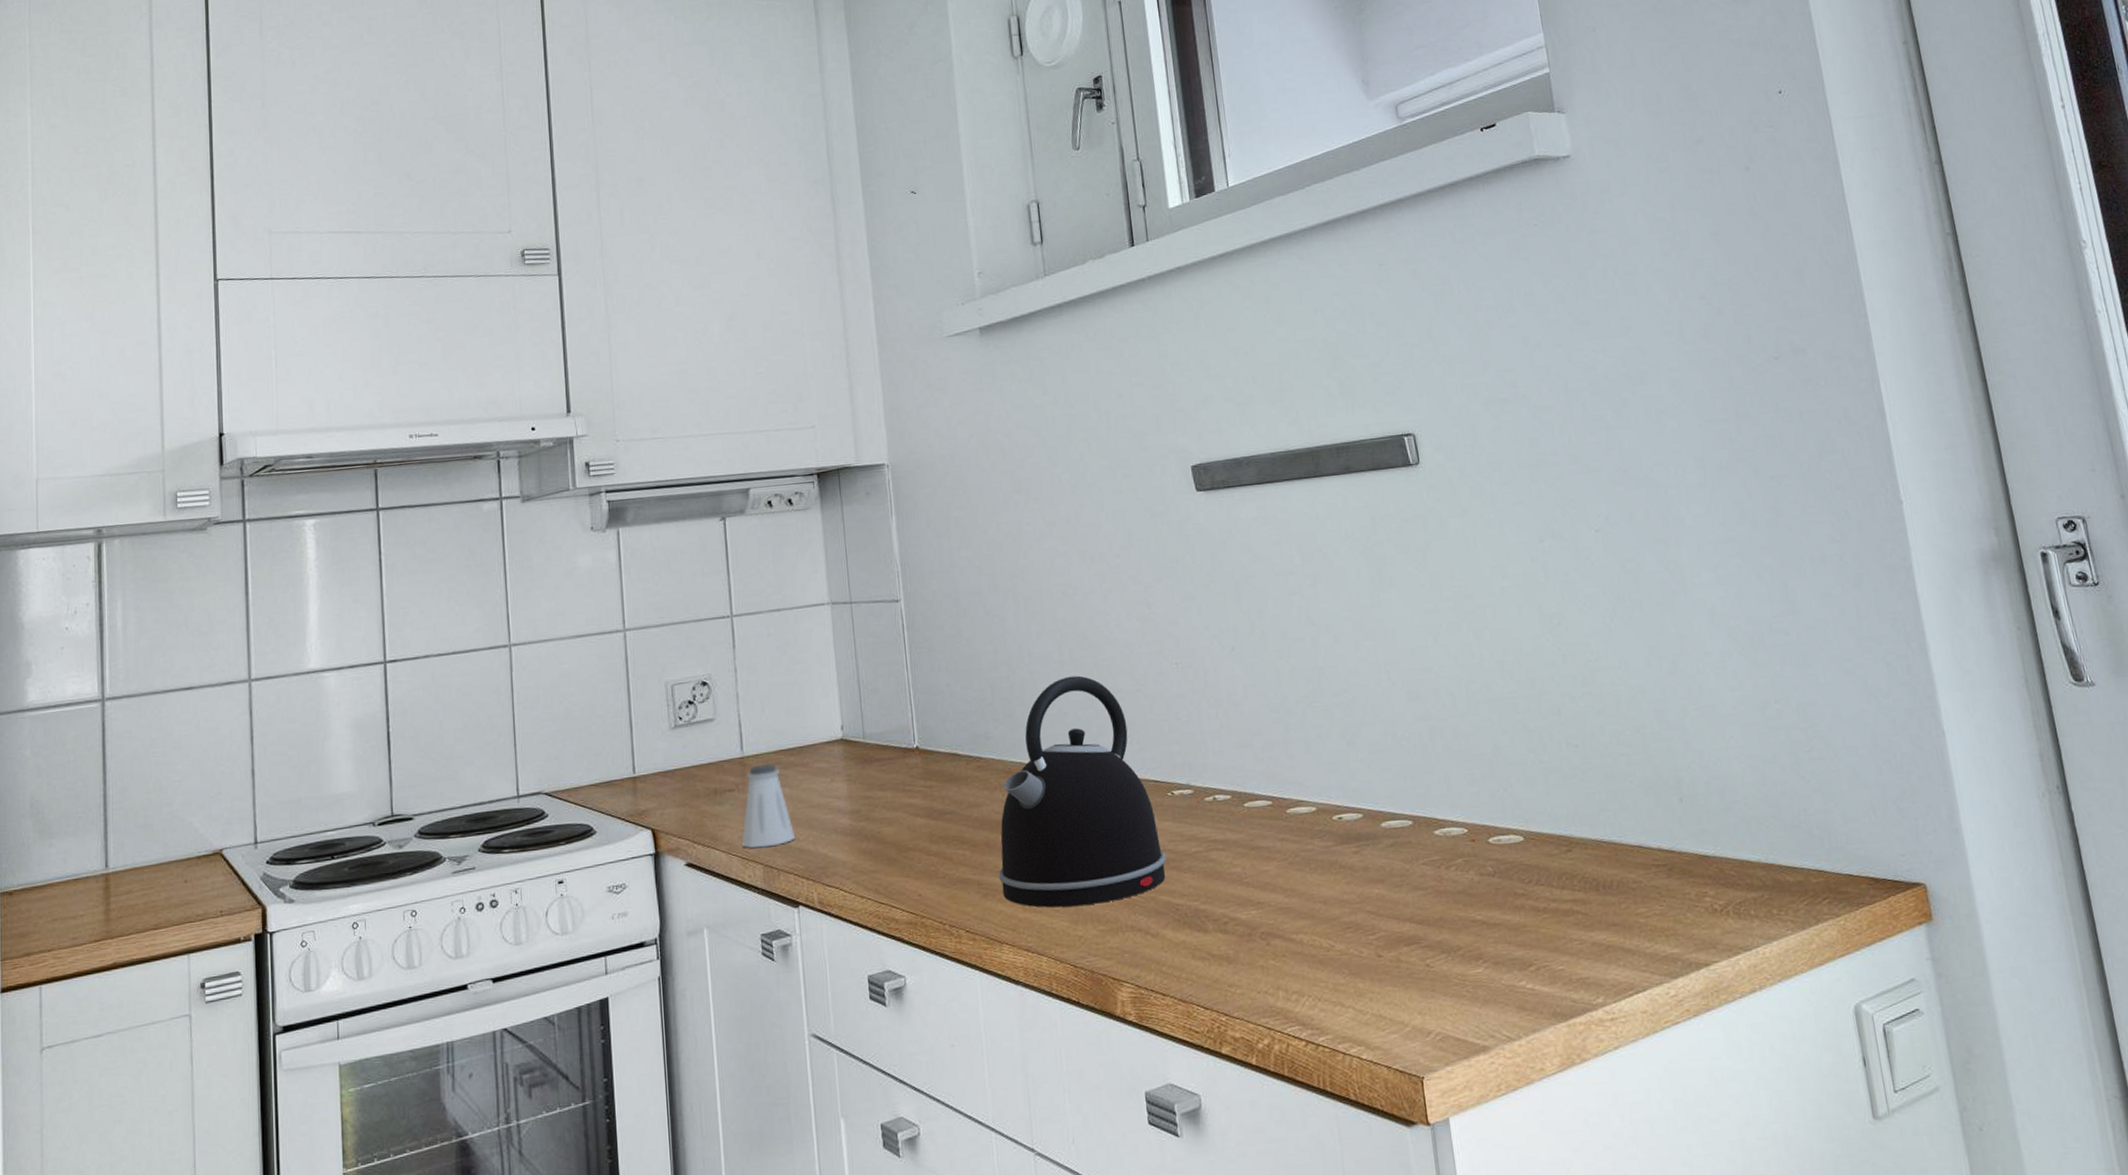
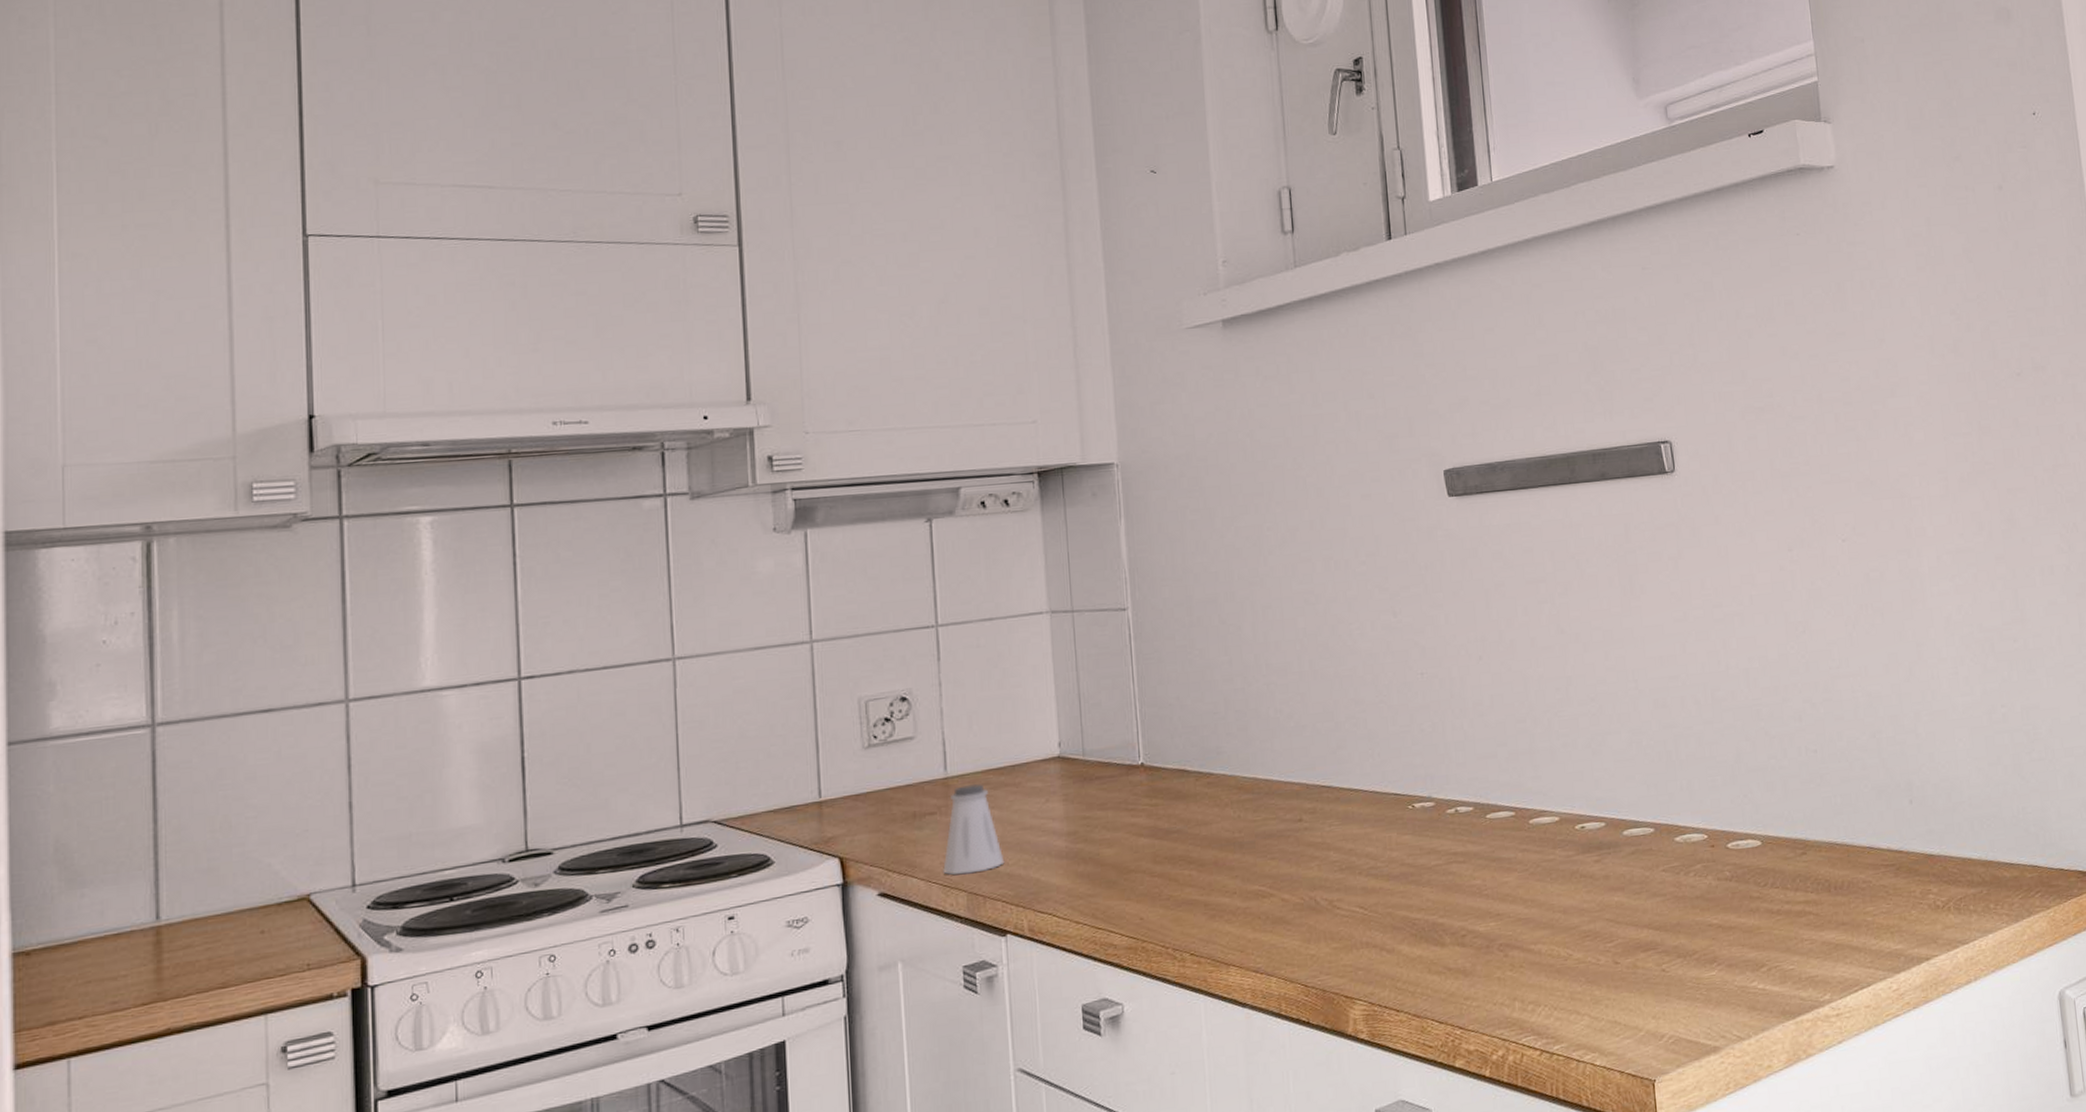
kettle: present [998,675,1167,908] -> none [1227,687,1405,927]

